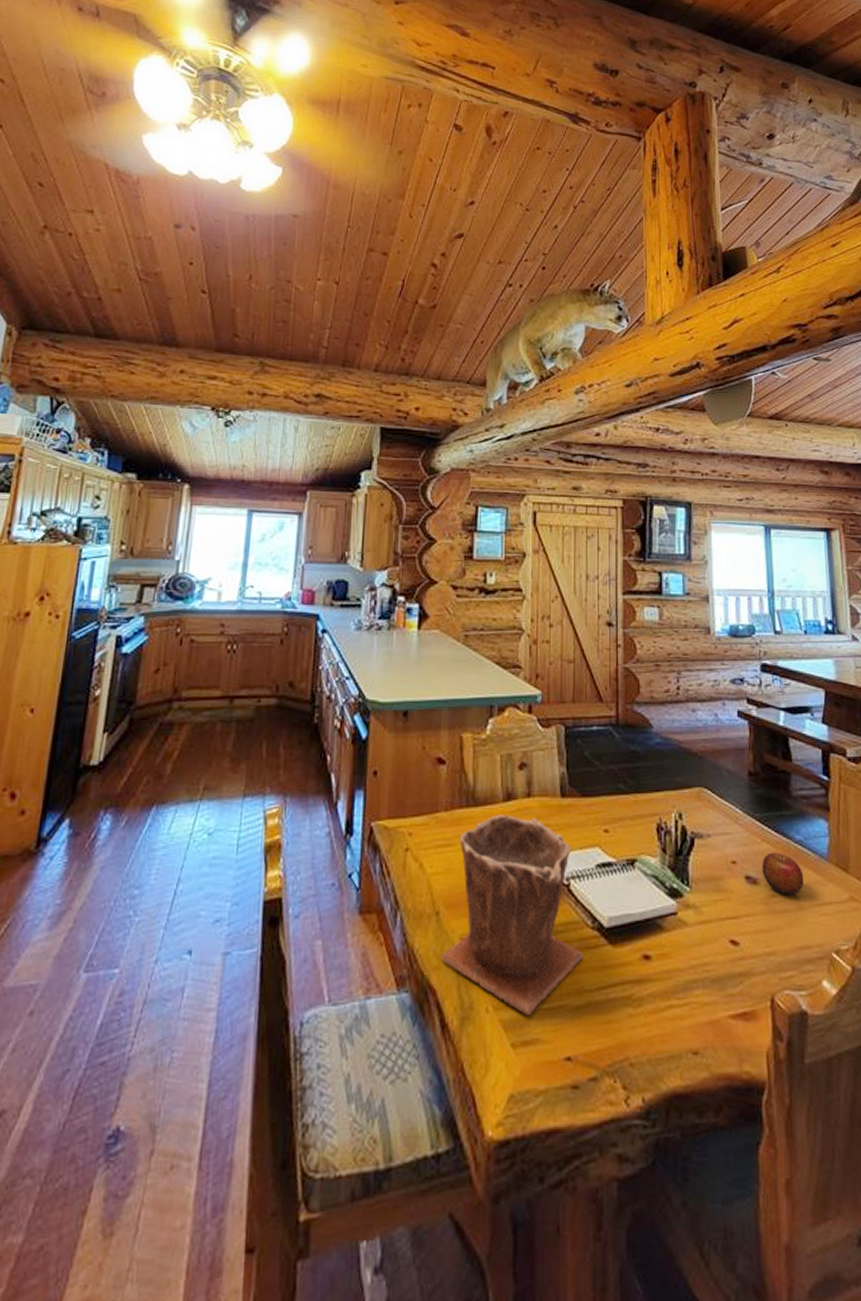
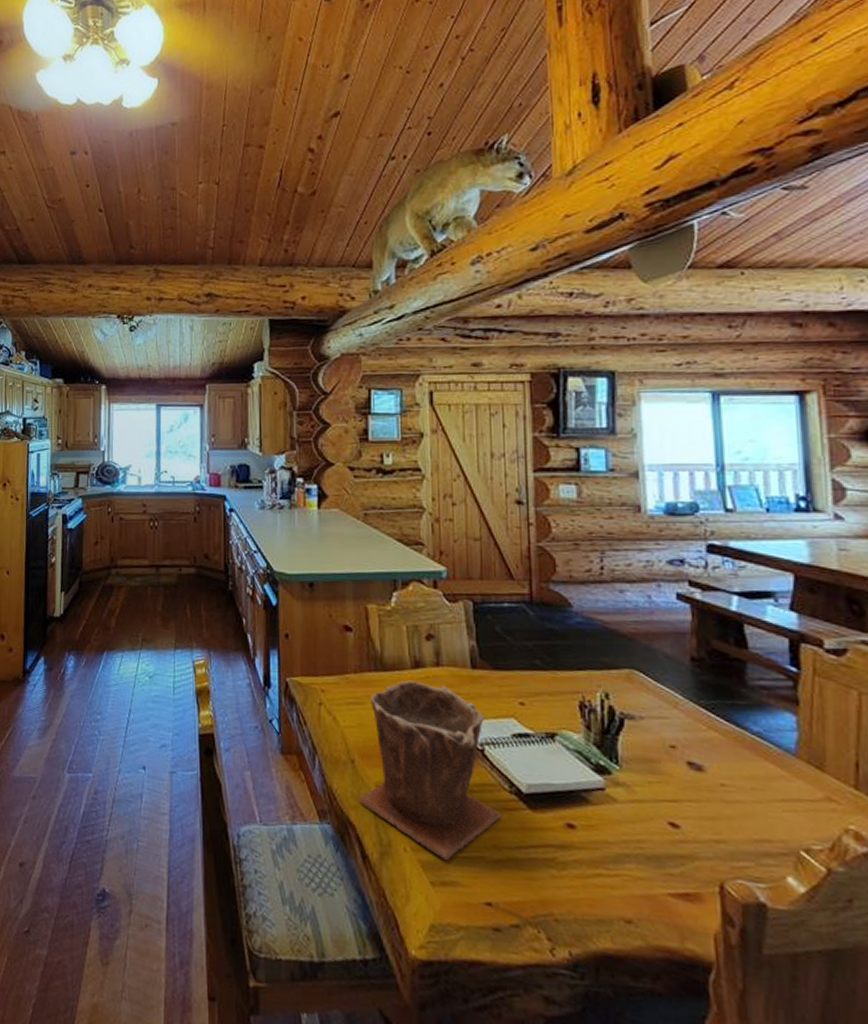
apple: present [761,852,804,896] -> none [708,741,763,787]

